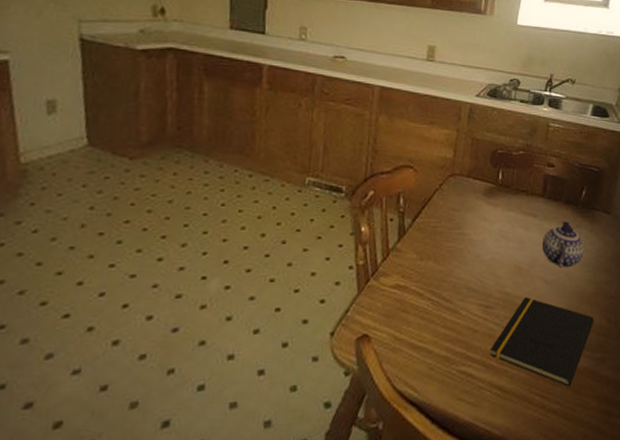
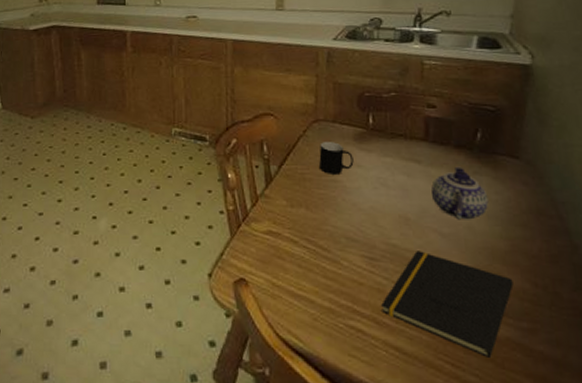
cup: none [451,196,482,228] -> present [319,142,354,174]

